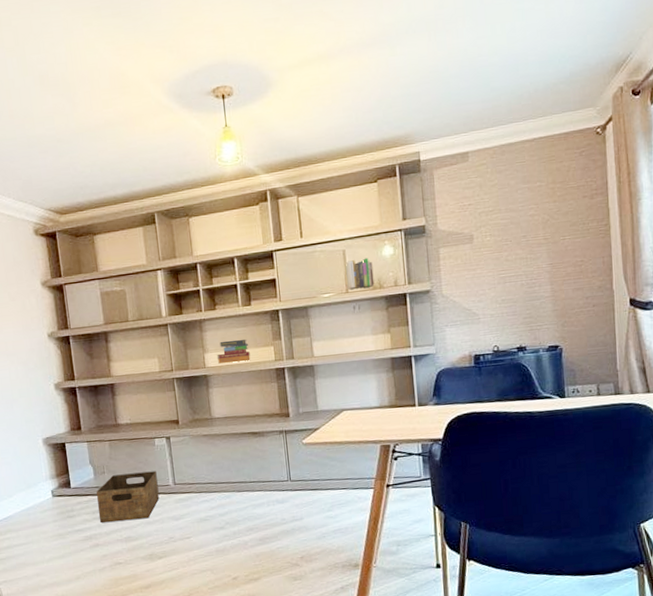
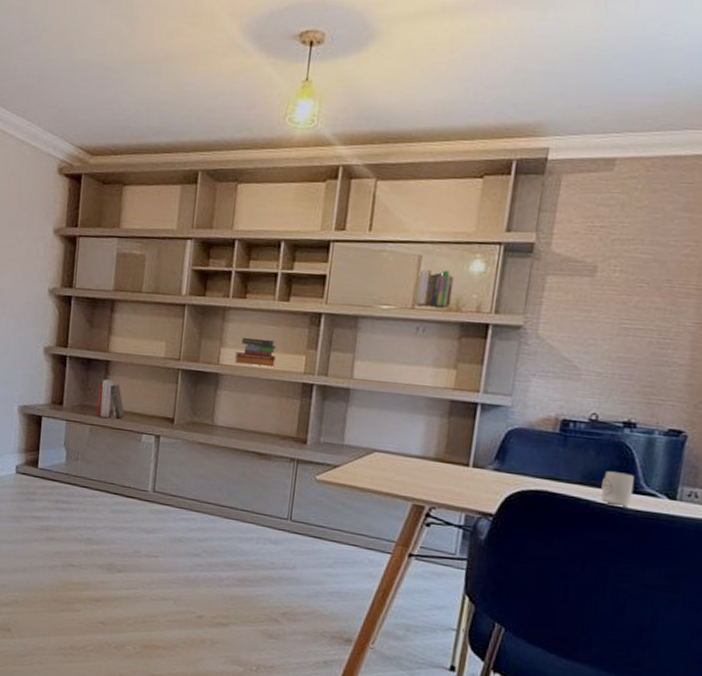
storage basket: present [96,471,160,522] -> none [61,465,136,523]
books: none [109,398,137,433] -> present [96,379,125,419]
mug: none [512,385,536,412] -> present [601,471,635,507]

